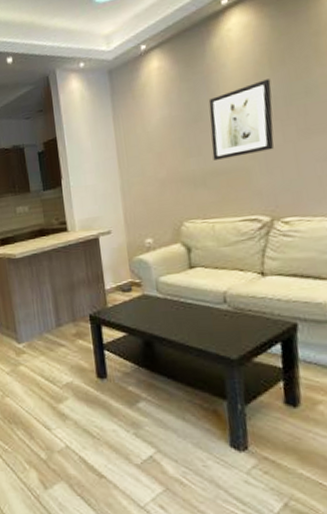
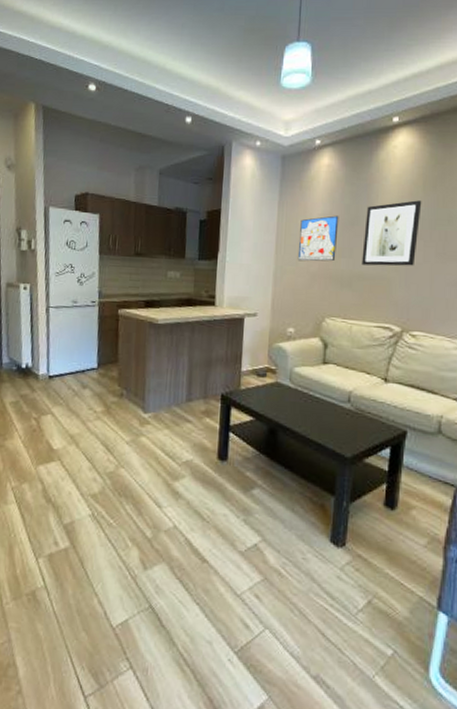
wall art: none [139,116,184,171] -> present [297,215,339,262]

